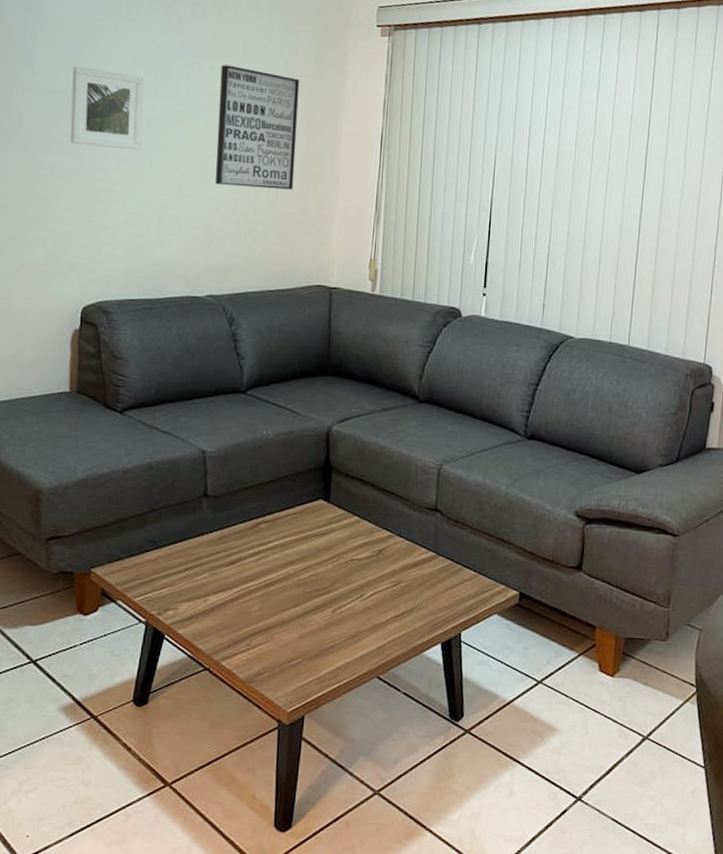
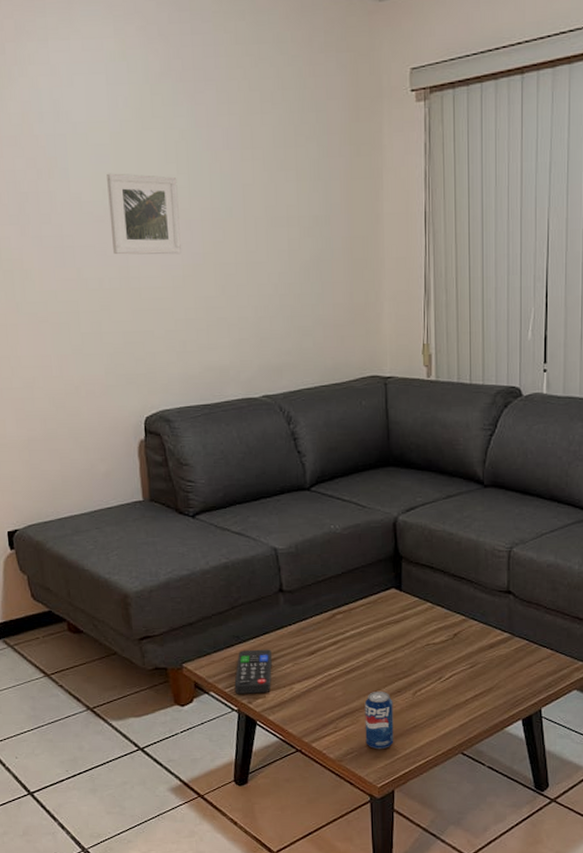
remote control: none [144,556,188,605] -> present [234,649,272,694]
wall art: present [215,64,300,190] -> none [253,153,338,282]
beverage can: none [278,608,311,671] -> present [364,692,394,750]

